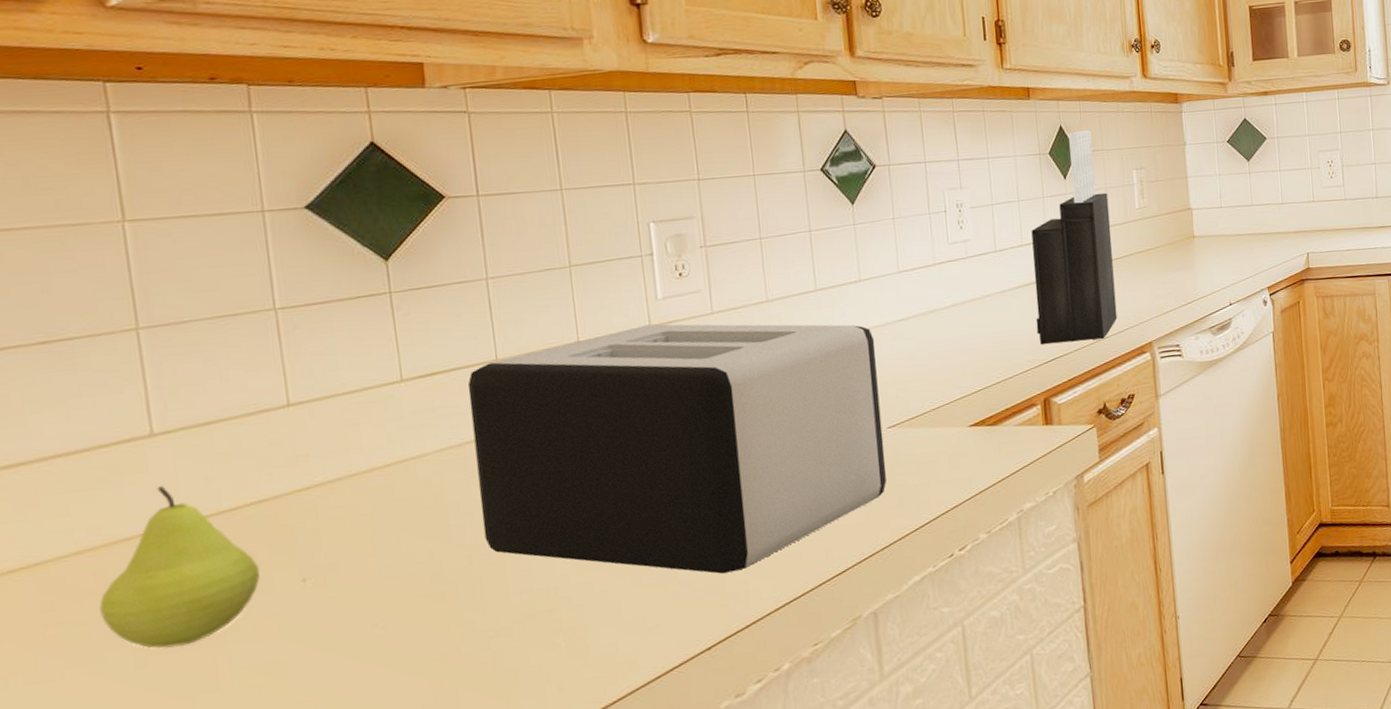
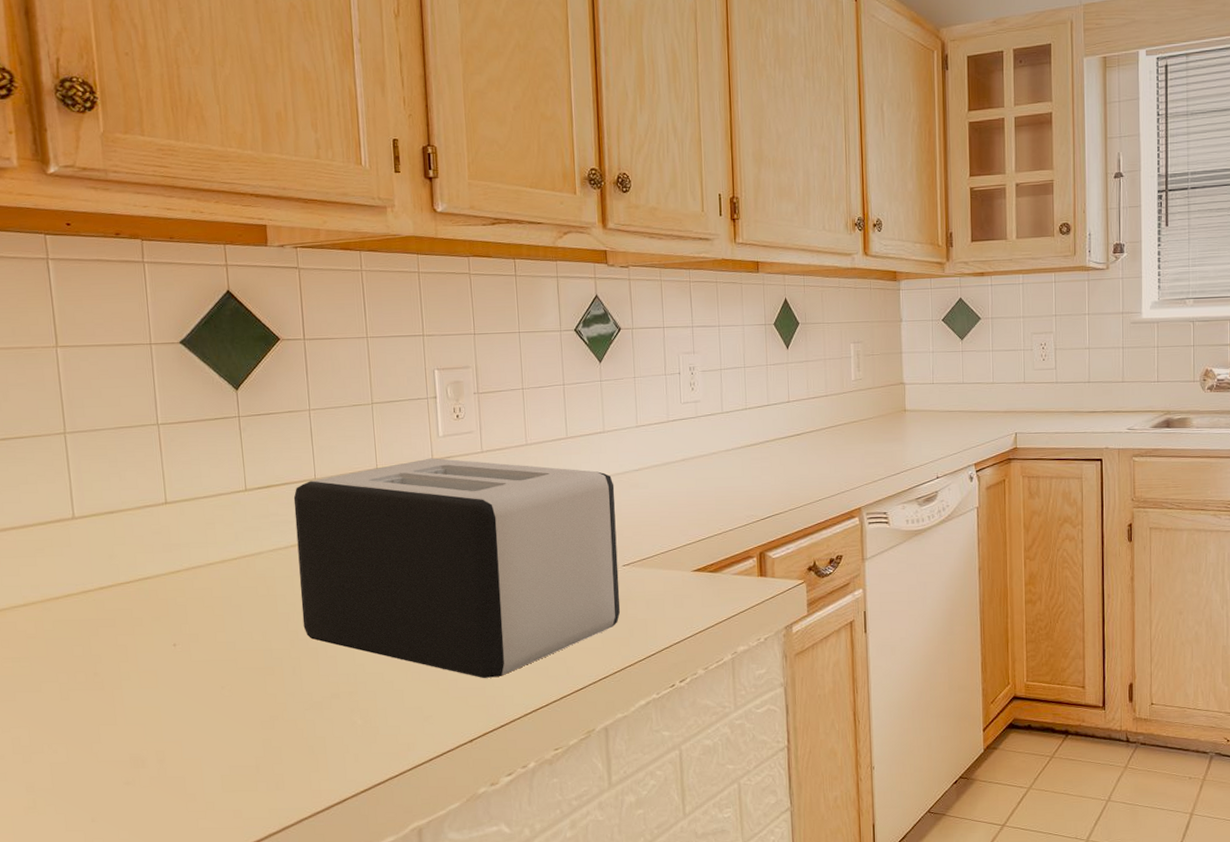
fruit: present [99,485,260,649] -> none [38,558,145,686]
knife block: present [1031,130,1118,345] -> none [755,304,830,503]

